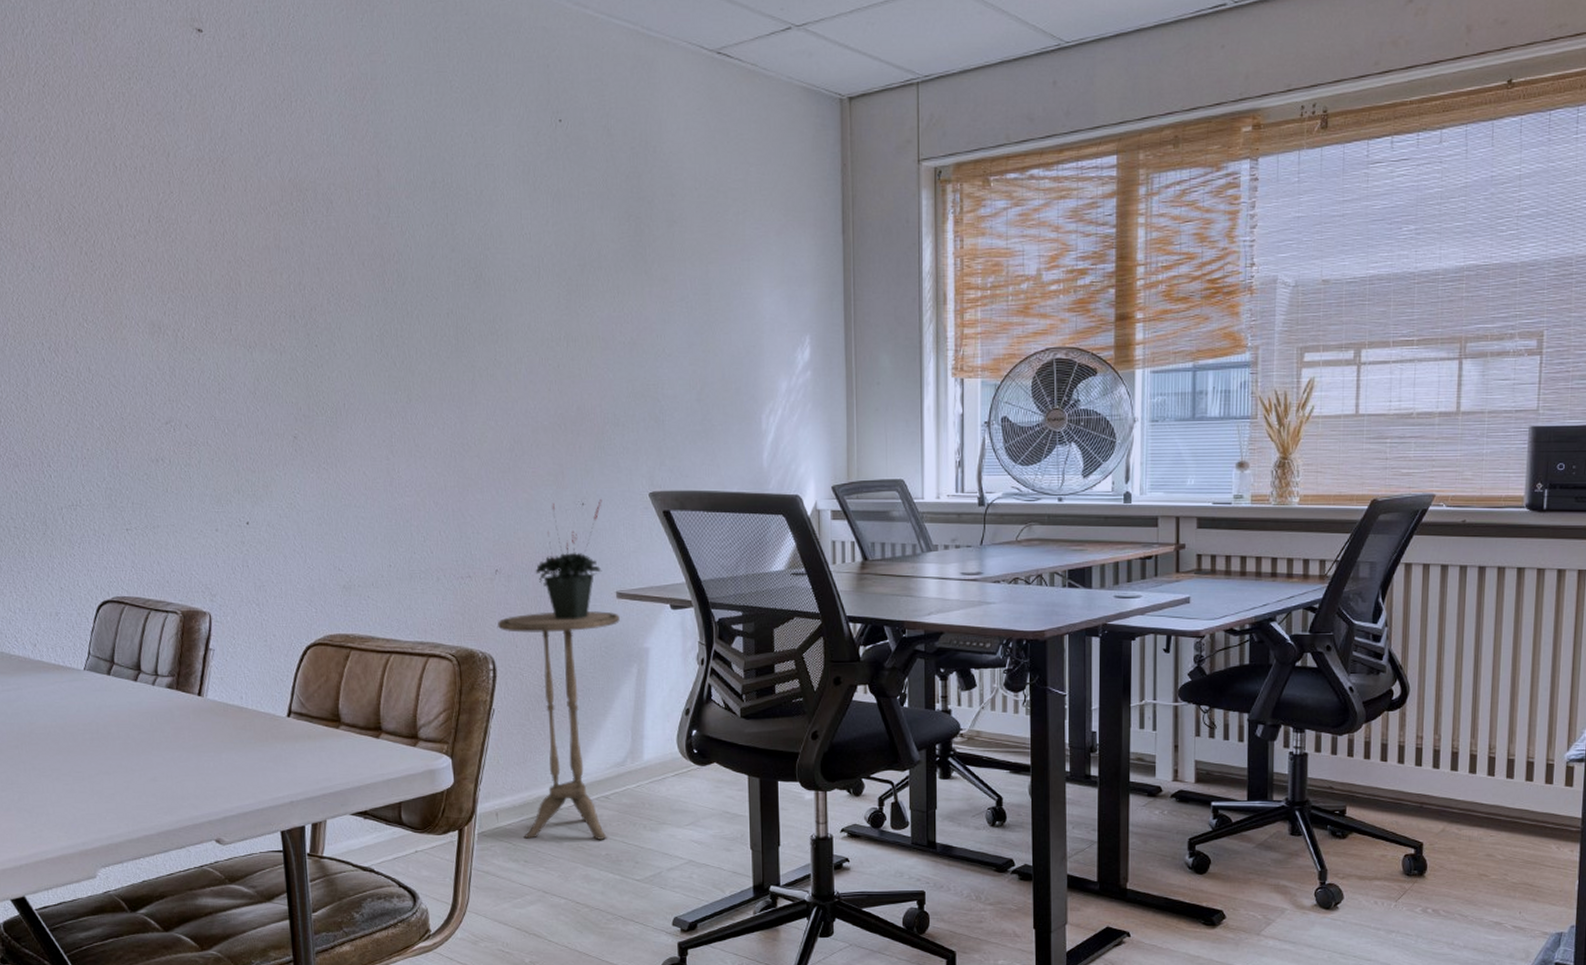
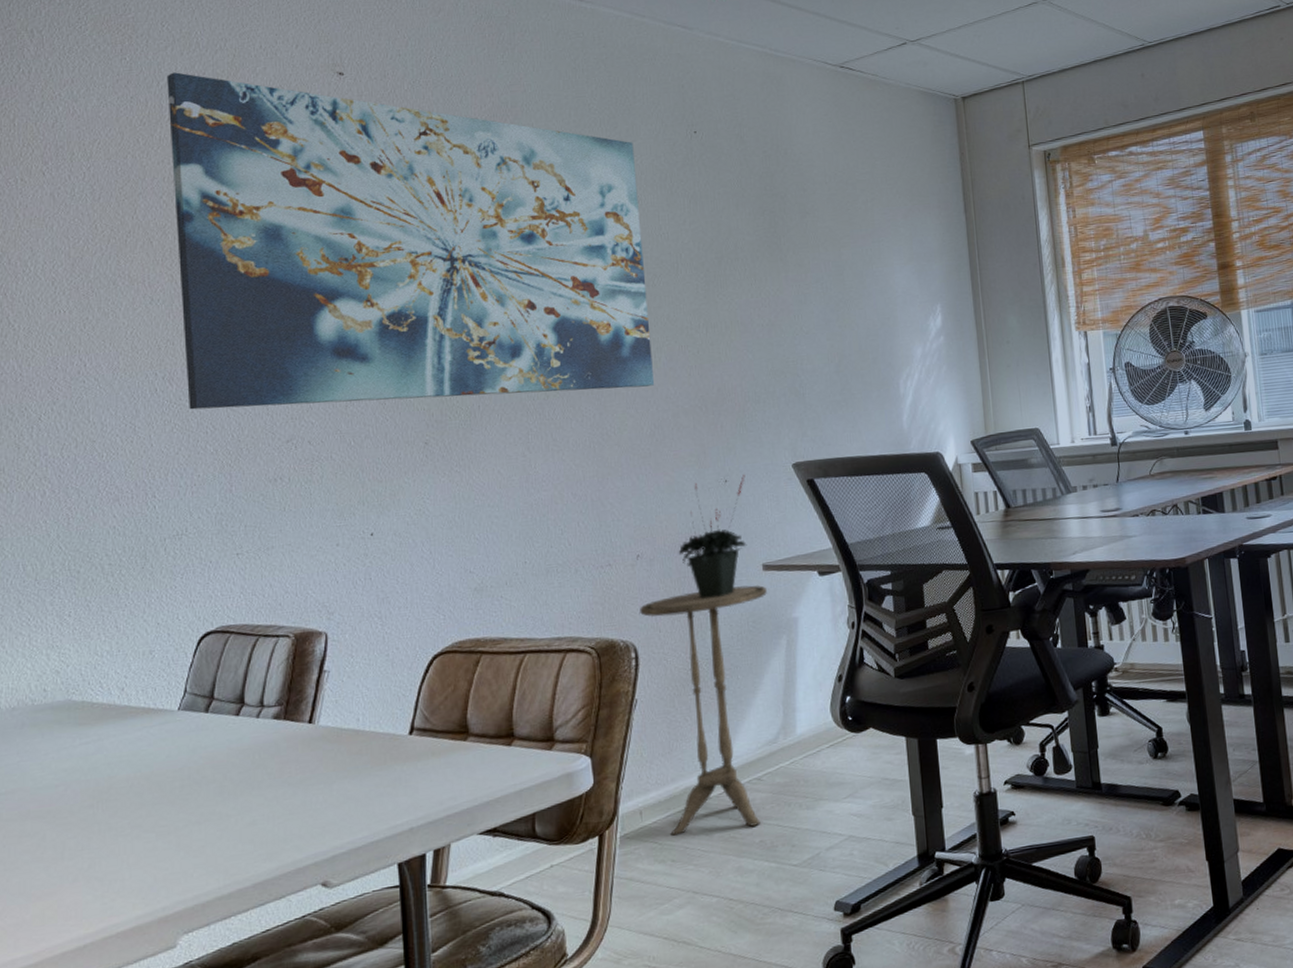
wall art: none [30,19,515,398] -> present [166,72,655,410]

